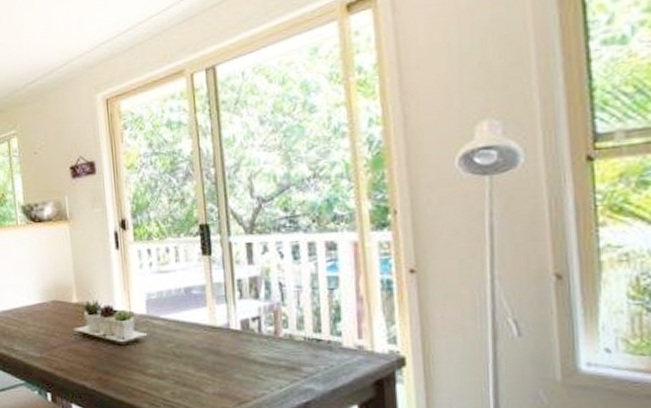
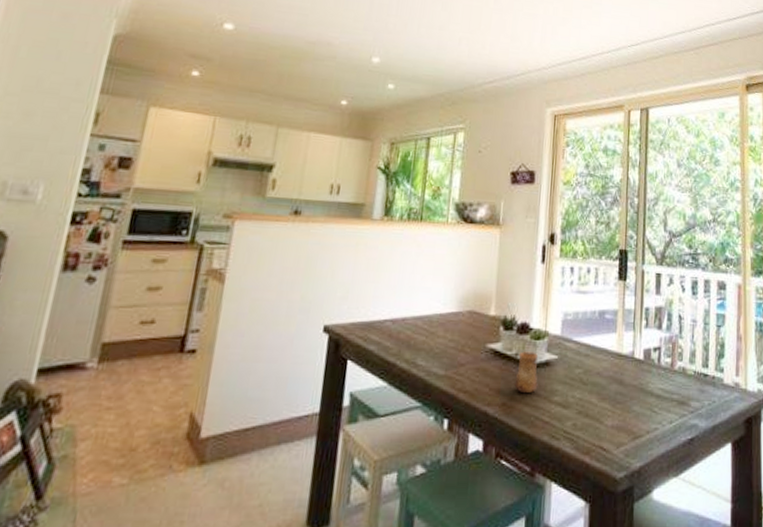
cup: none [106,331,130,368] -> present [514,351,539,393]

